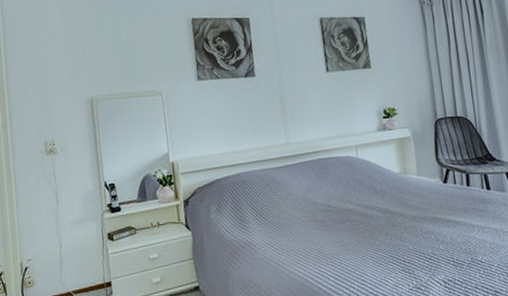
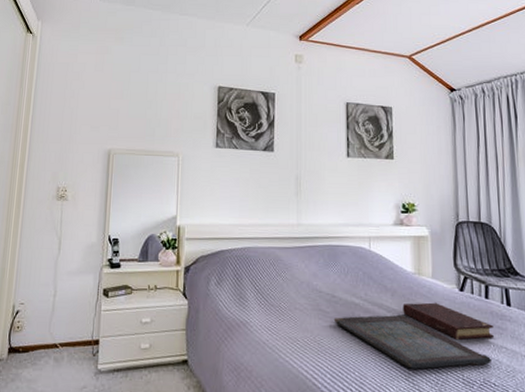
serving tray: none [331,212,478,260] -> present [333,314,493,369]
book: none [393,197,478,227] -> present [402,302,494,340]

